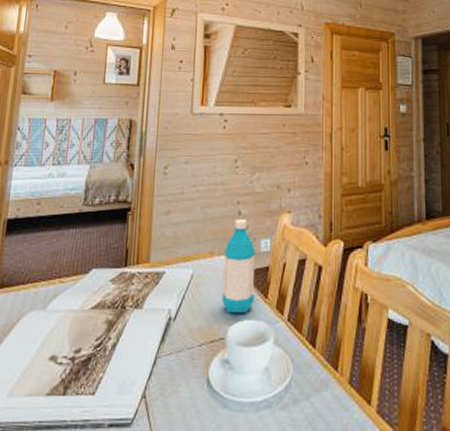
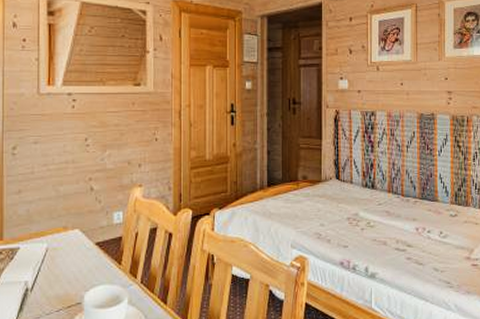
water bottle: present [222,219,256,314] -> none [78,195,109,281]

